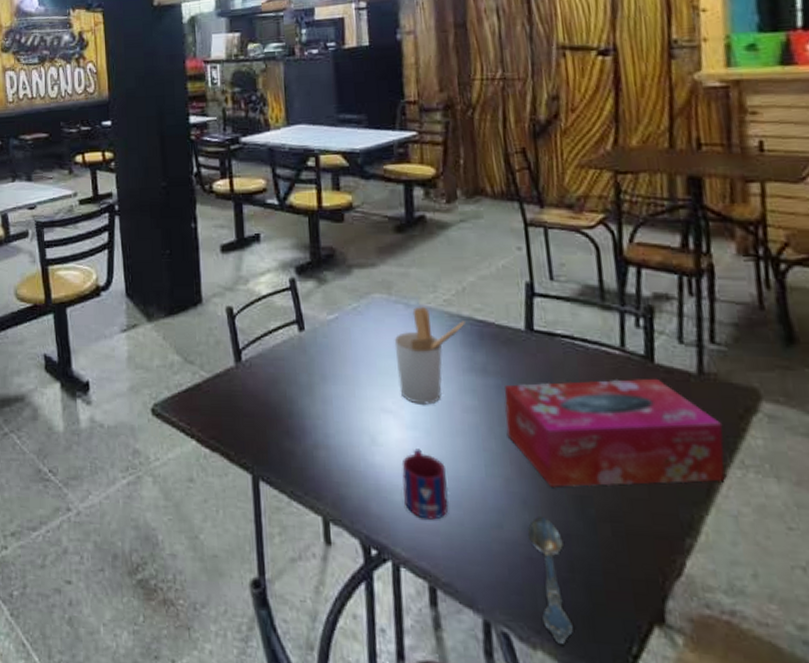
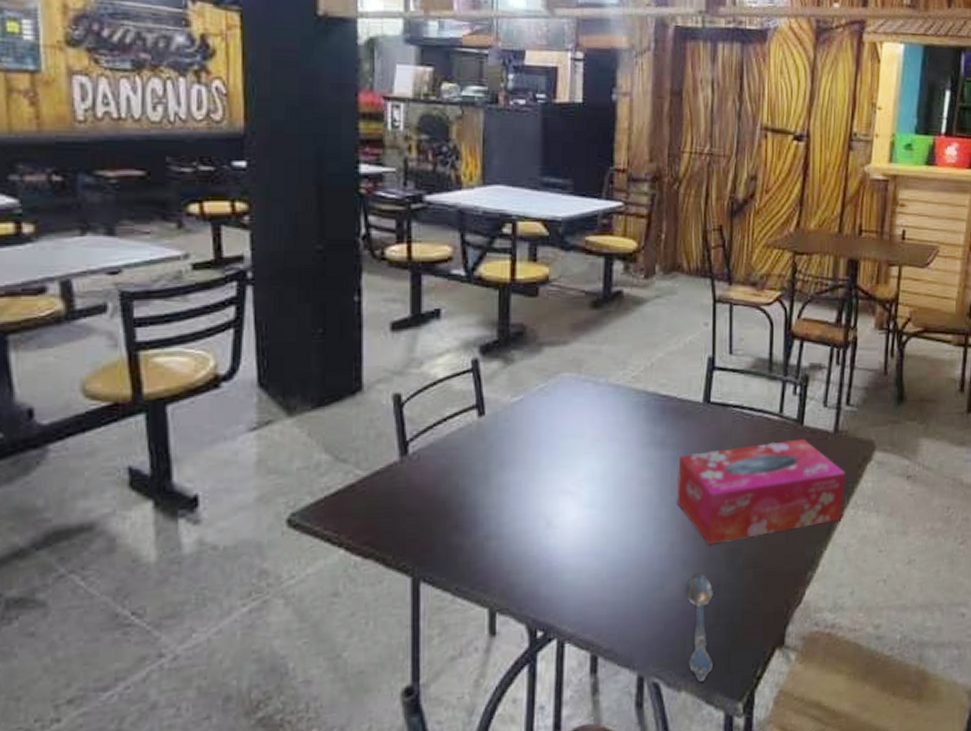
utensil holder: present [394,307,465,405] -> none [579,385,650,482]
mug: present [401,449,449,520] -> none [574,526,618,593]

